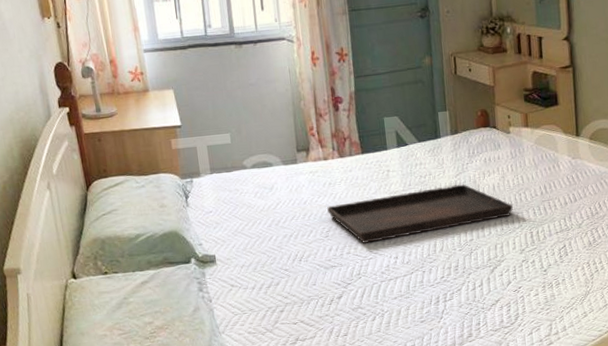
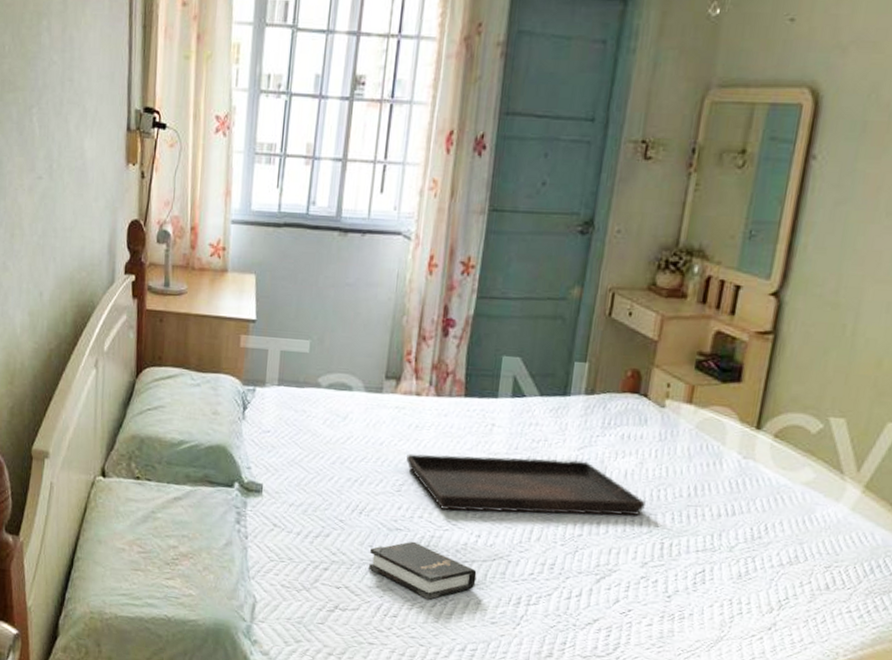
hardback book: none [315,273,402,316] -> present [369,541,477,600]

